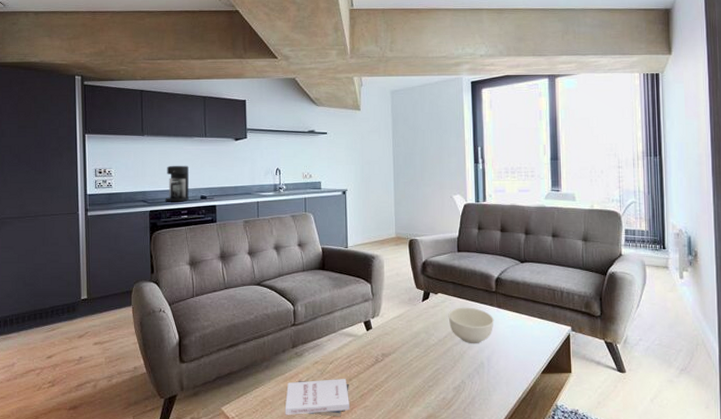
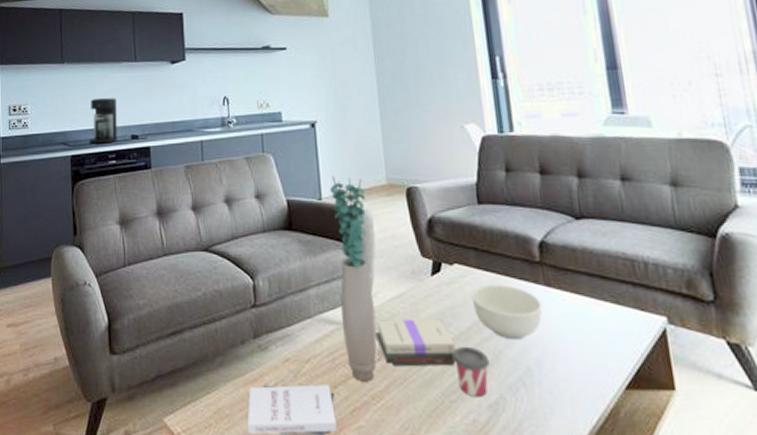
vase: none [354,230,382,375] -> present [330,175,377,382]
books: none [380,331,436,364] -> present [374,319,457,367]
cup: none [432,349,457,383] -> present [452,346,490,398]

